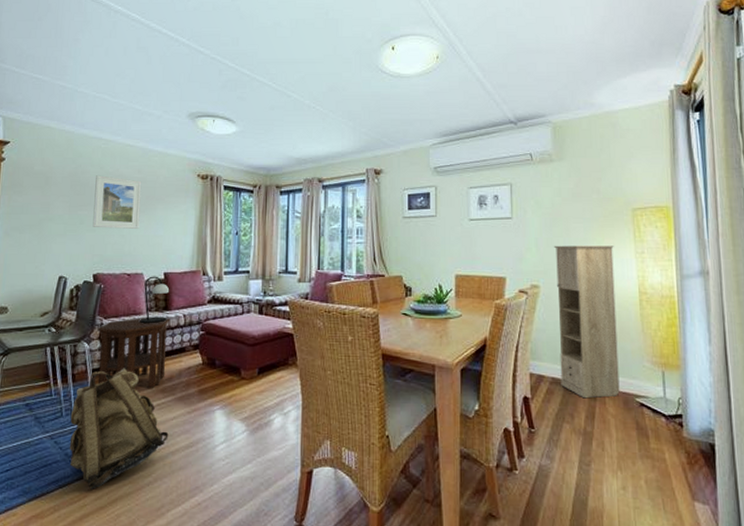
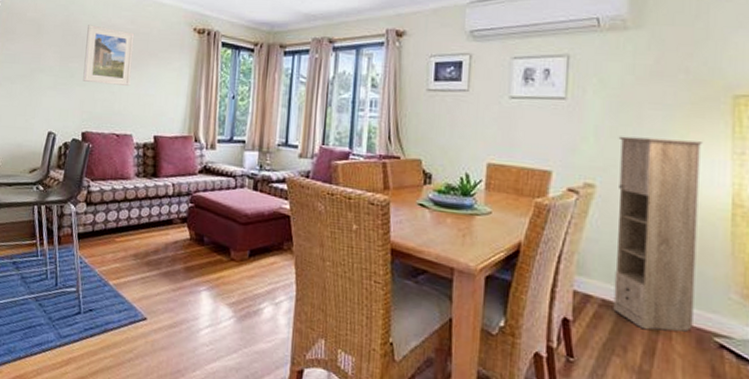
backpack: present [69,368,169,489] -> none [53,235,152,358]
side table: present [96,318,171,388] -> none [82,182,159,260]
table lamp: present [140,276,170,324] -> none [127,138,159,191]

